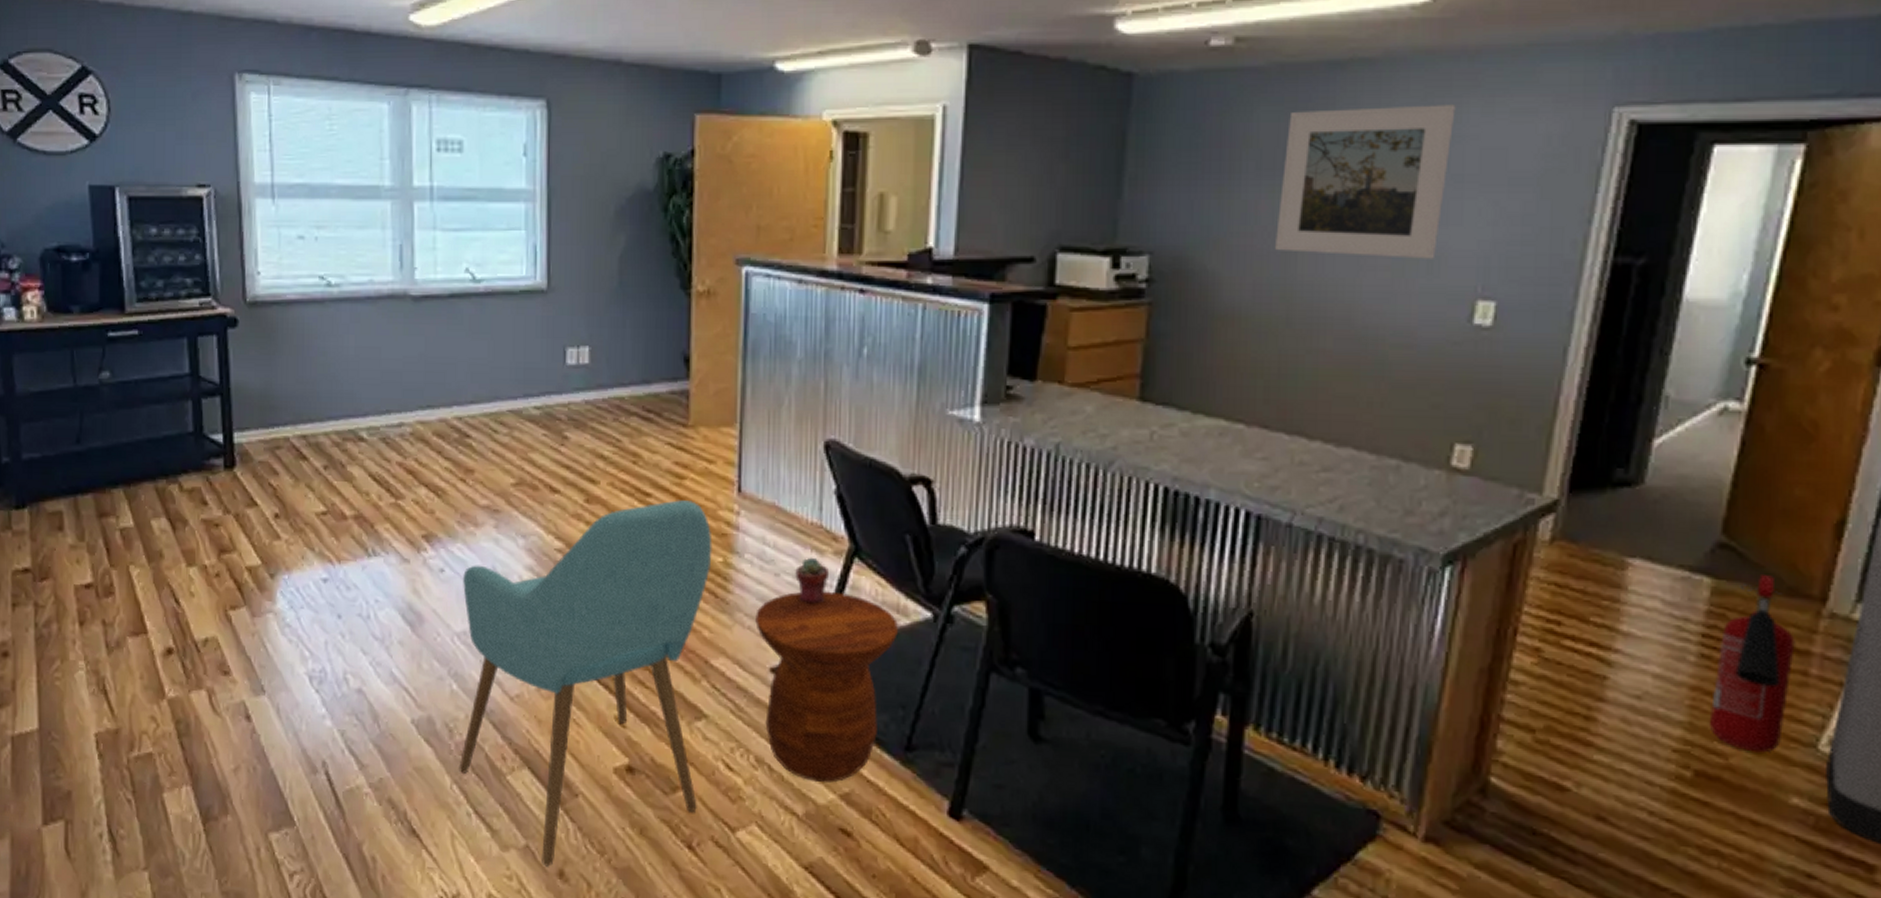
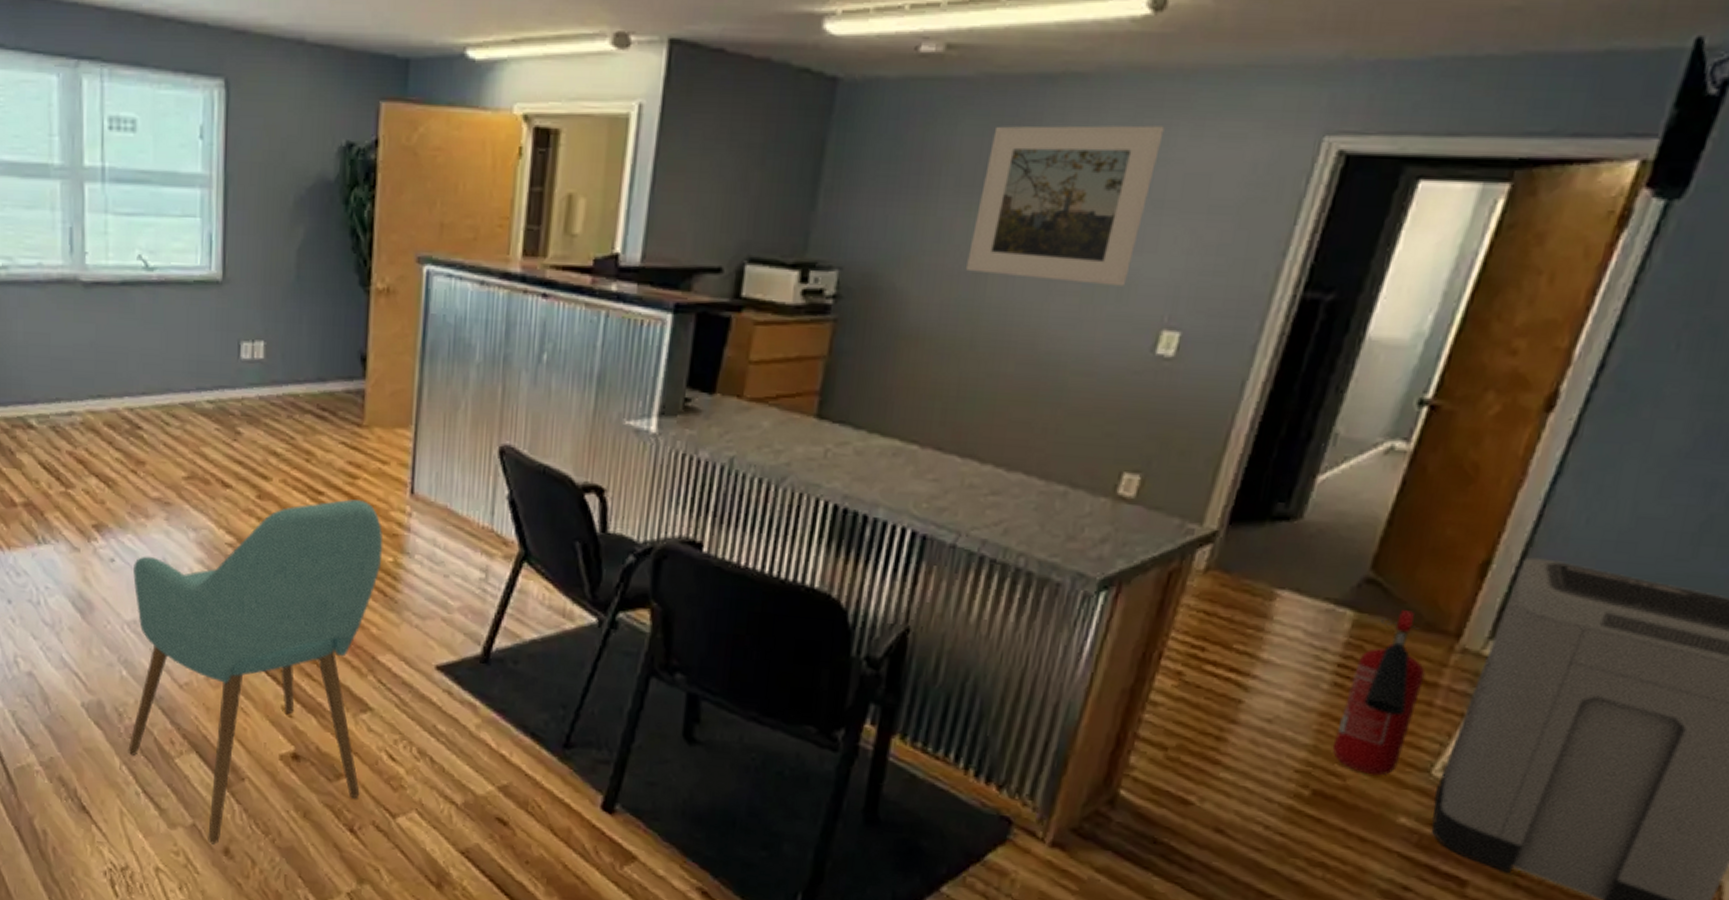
side table: present [755,591,899,783] -> none [423,593,564,775]
potted succulent: present [795,557,829,604] -> none [464,560,498,606]

